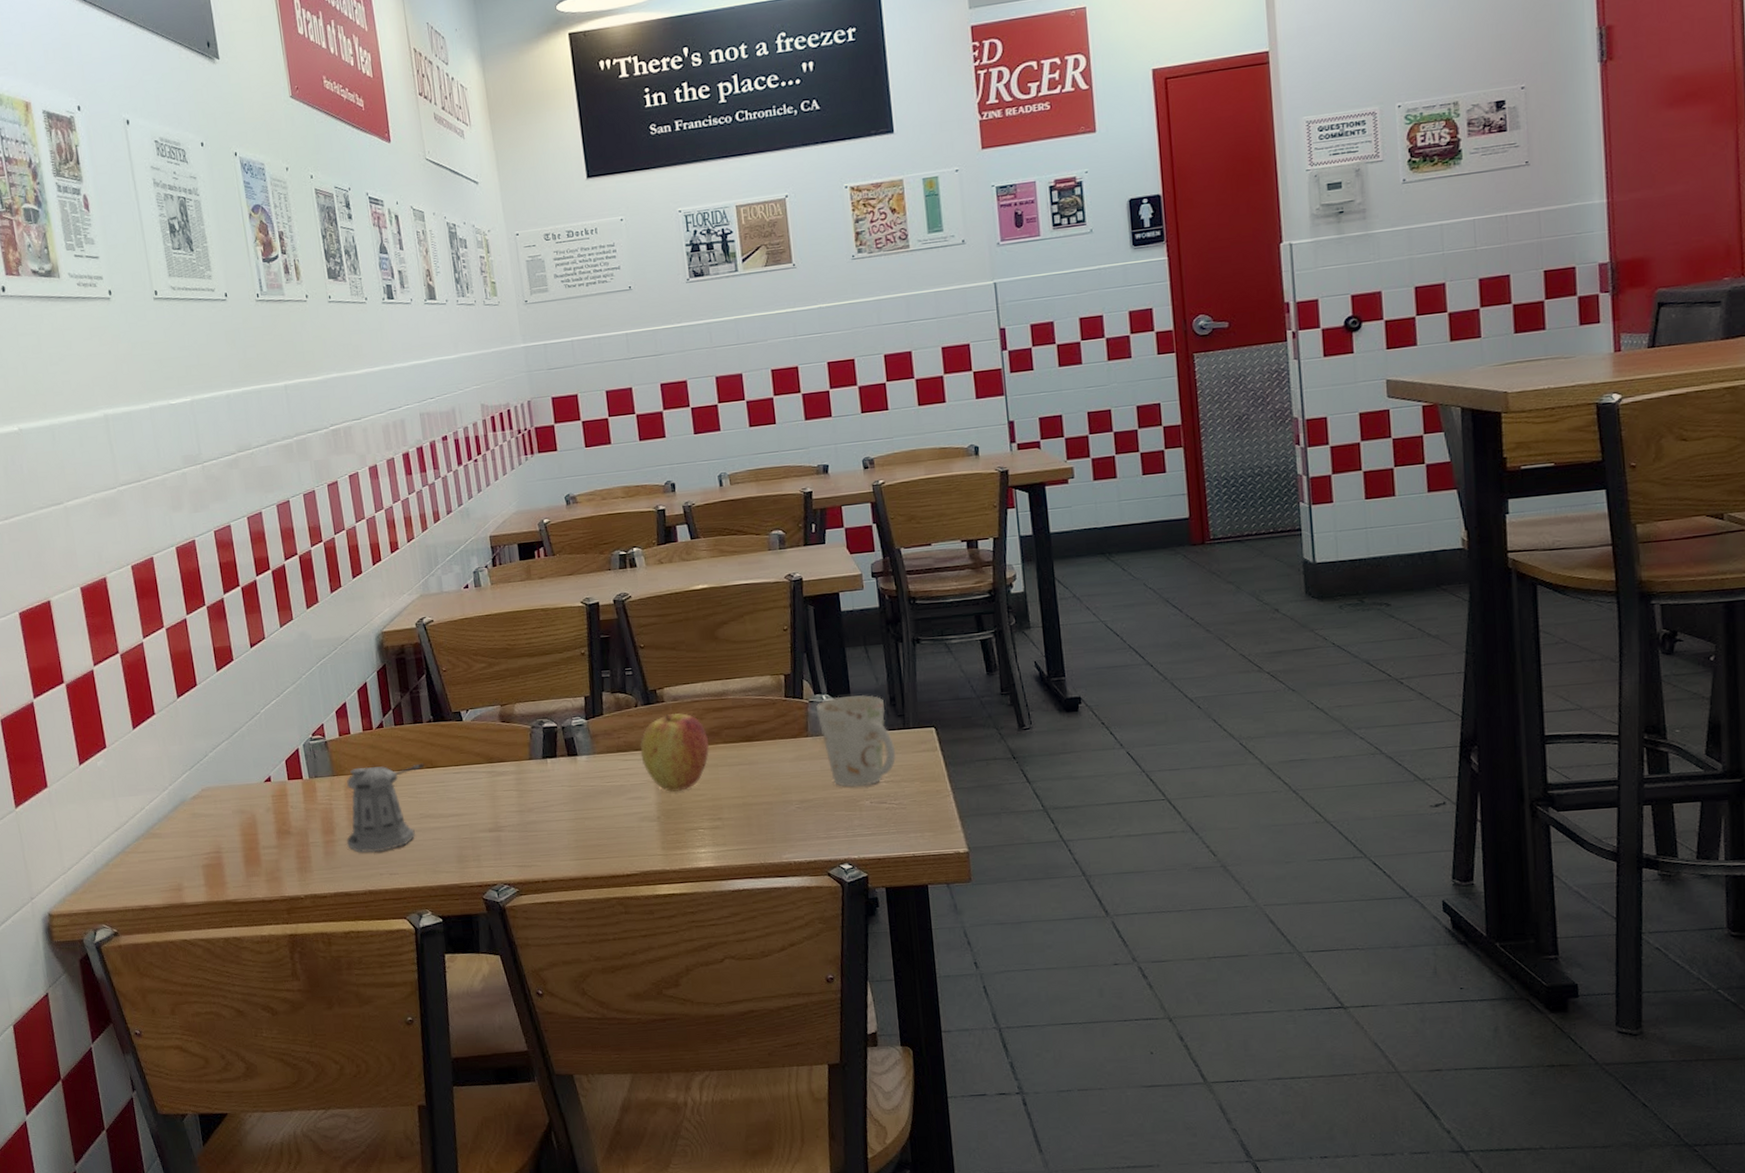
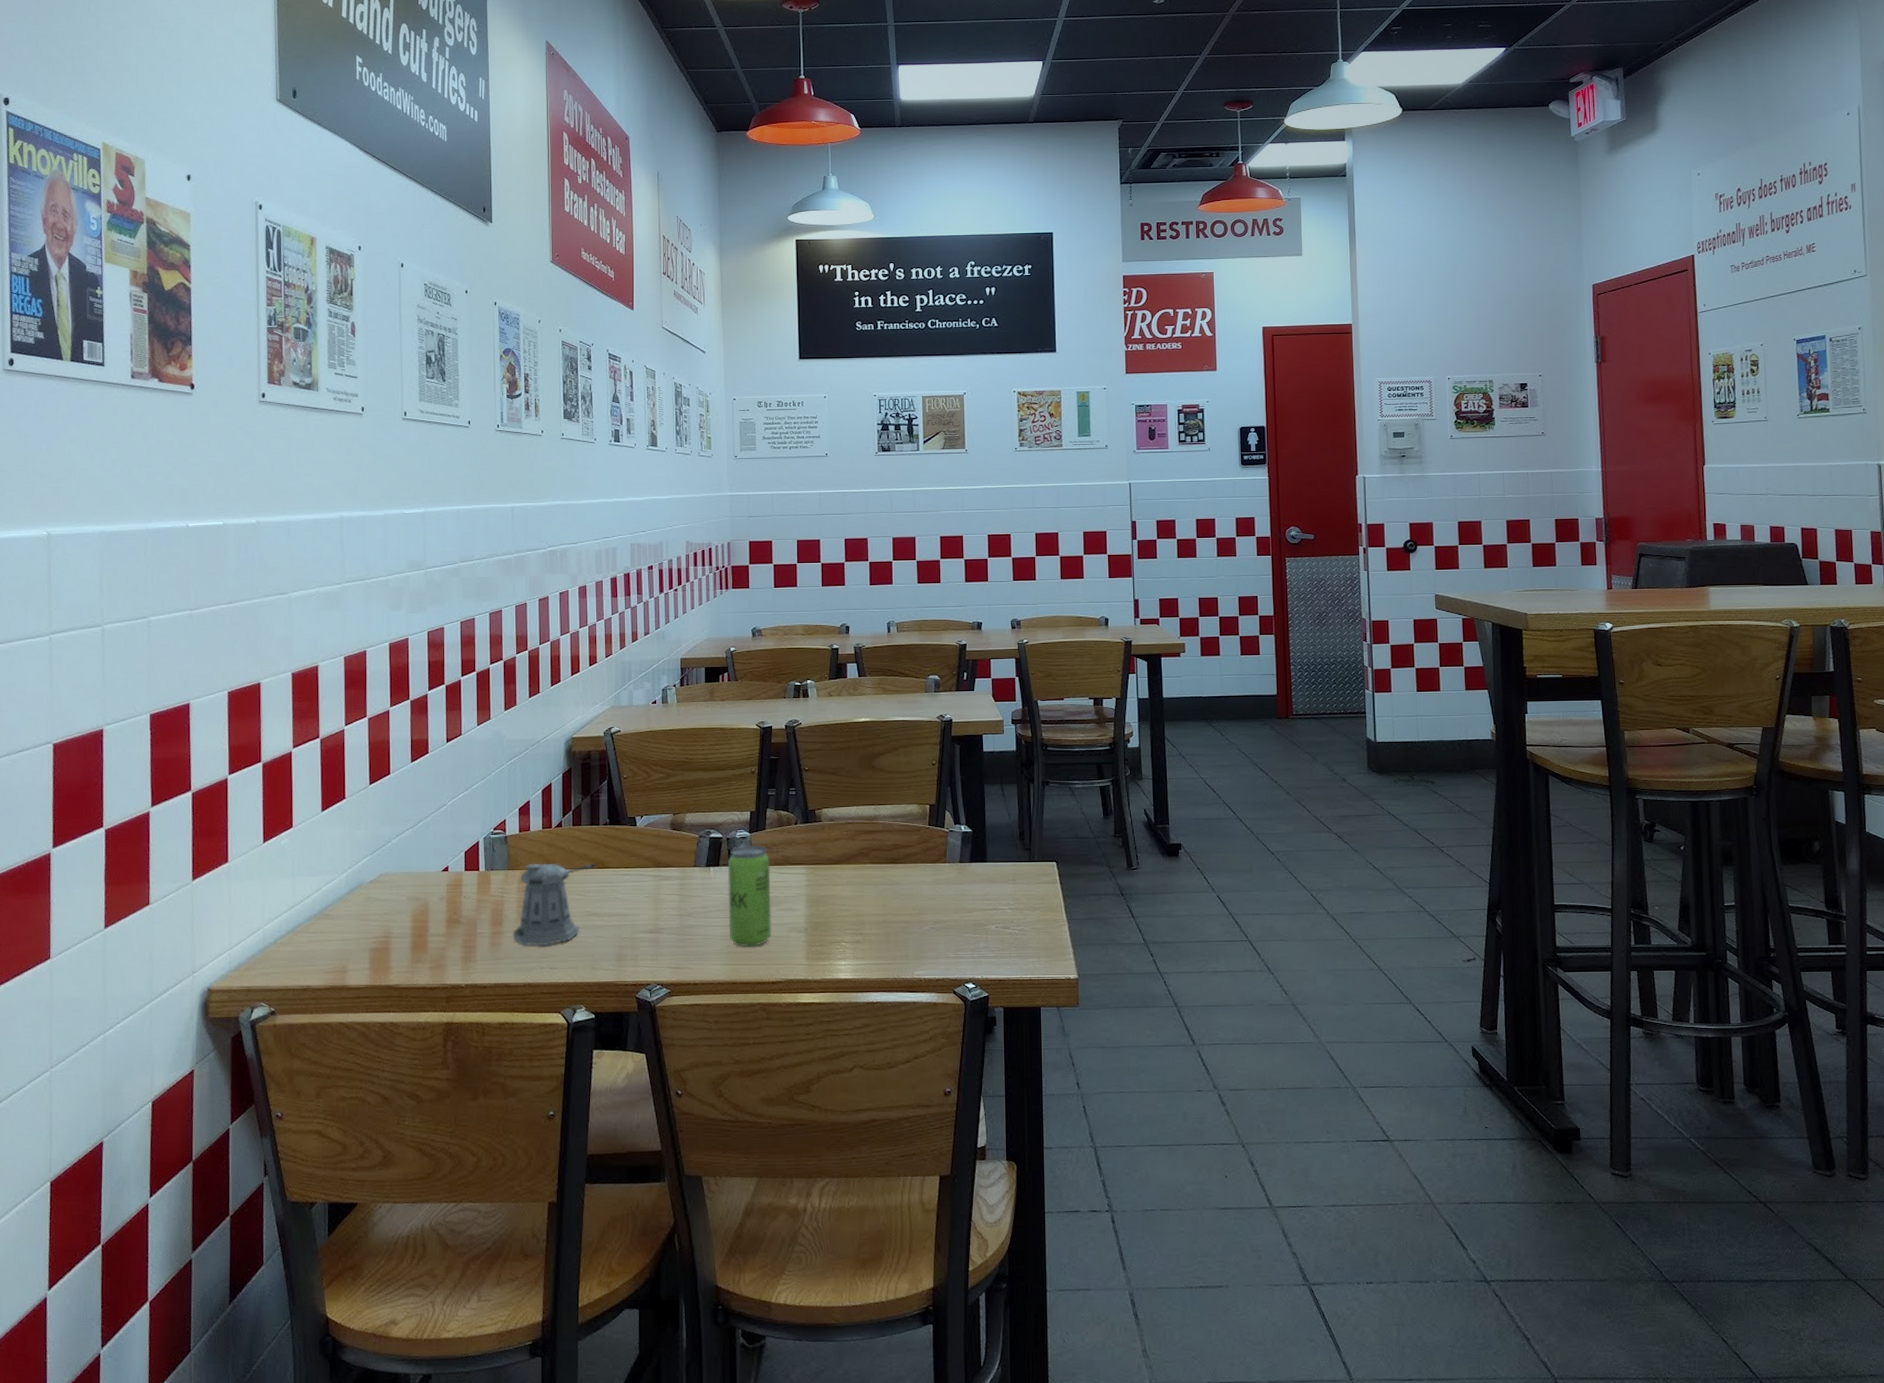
beverage can: none [566,732,621,840] -> present [727,845,771,947]
apple: present [639,713,710,792] -> none [795,833,858,905]
mug: present [816,695,897,787] -> none [954,828,1021,912]

